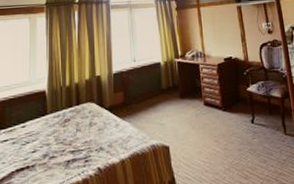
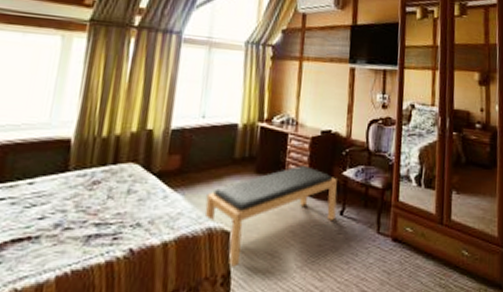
bench: none [147,87,248,174] -> present [204,166,337,267]

